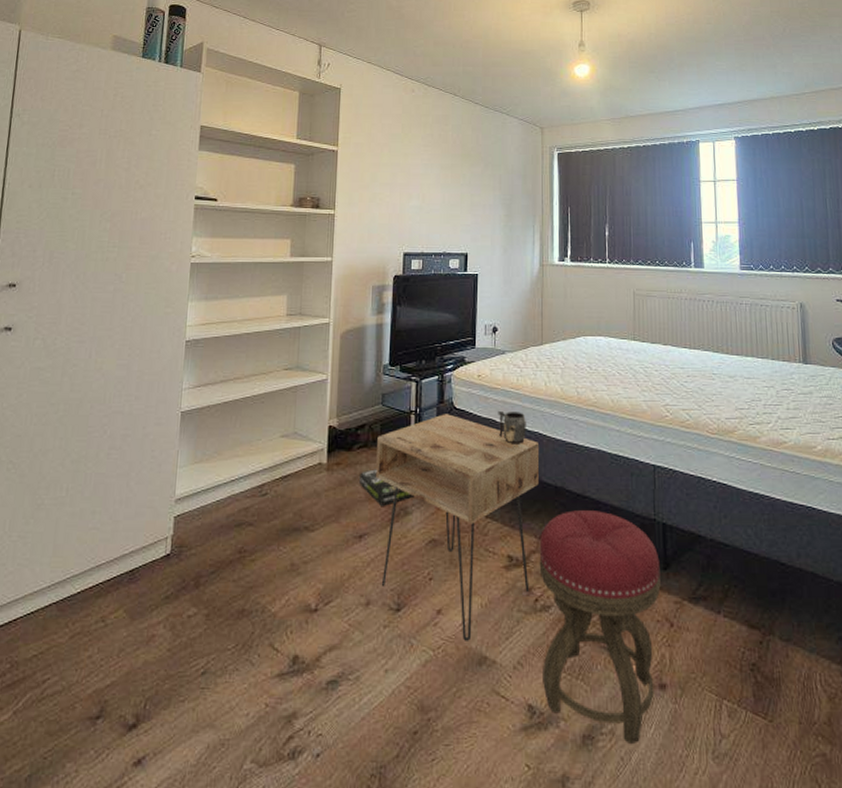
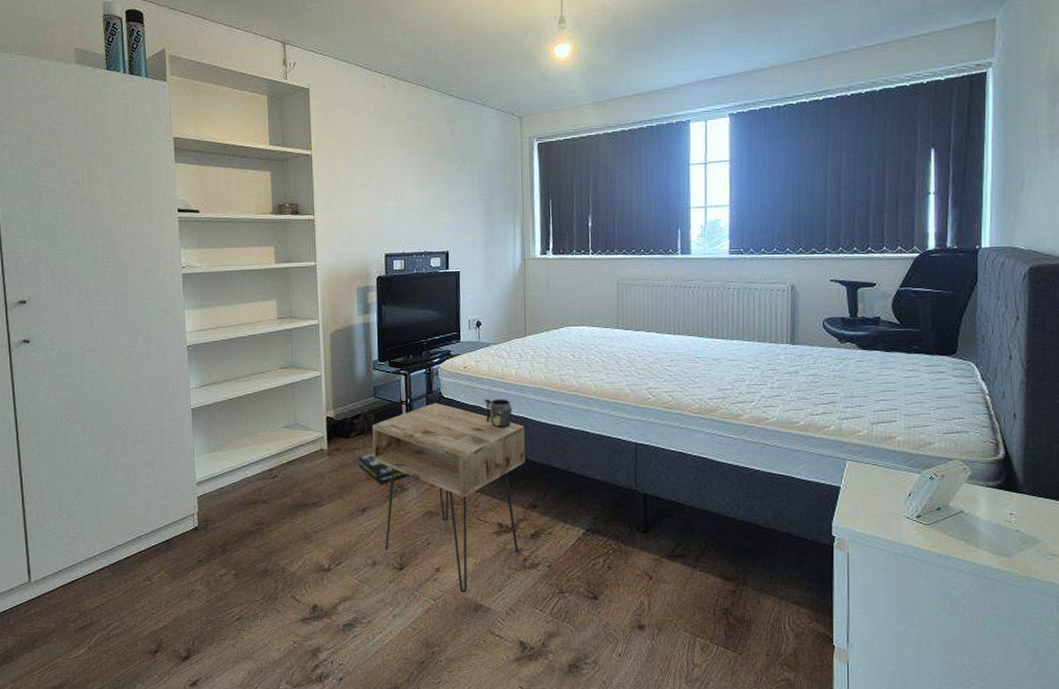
stool: present [539,510,661,743] -> none [527,484,641,671]

